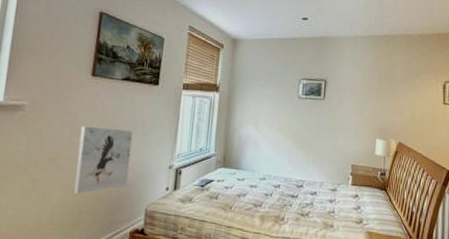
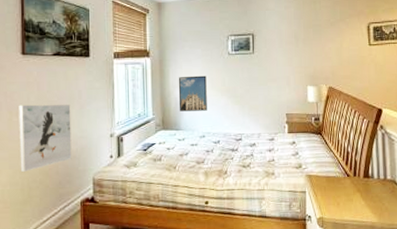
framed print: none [243,115,274,153] -> present [178,75,207,112]

